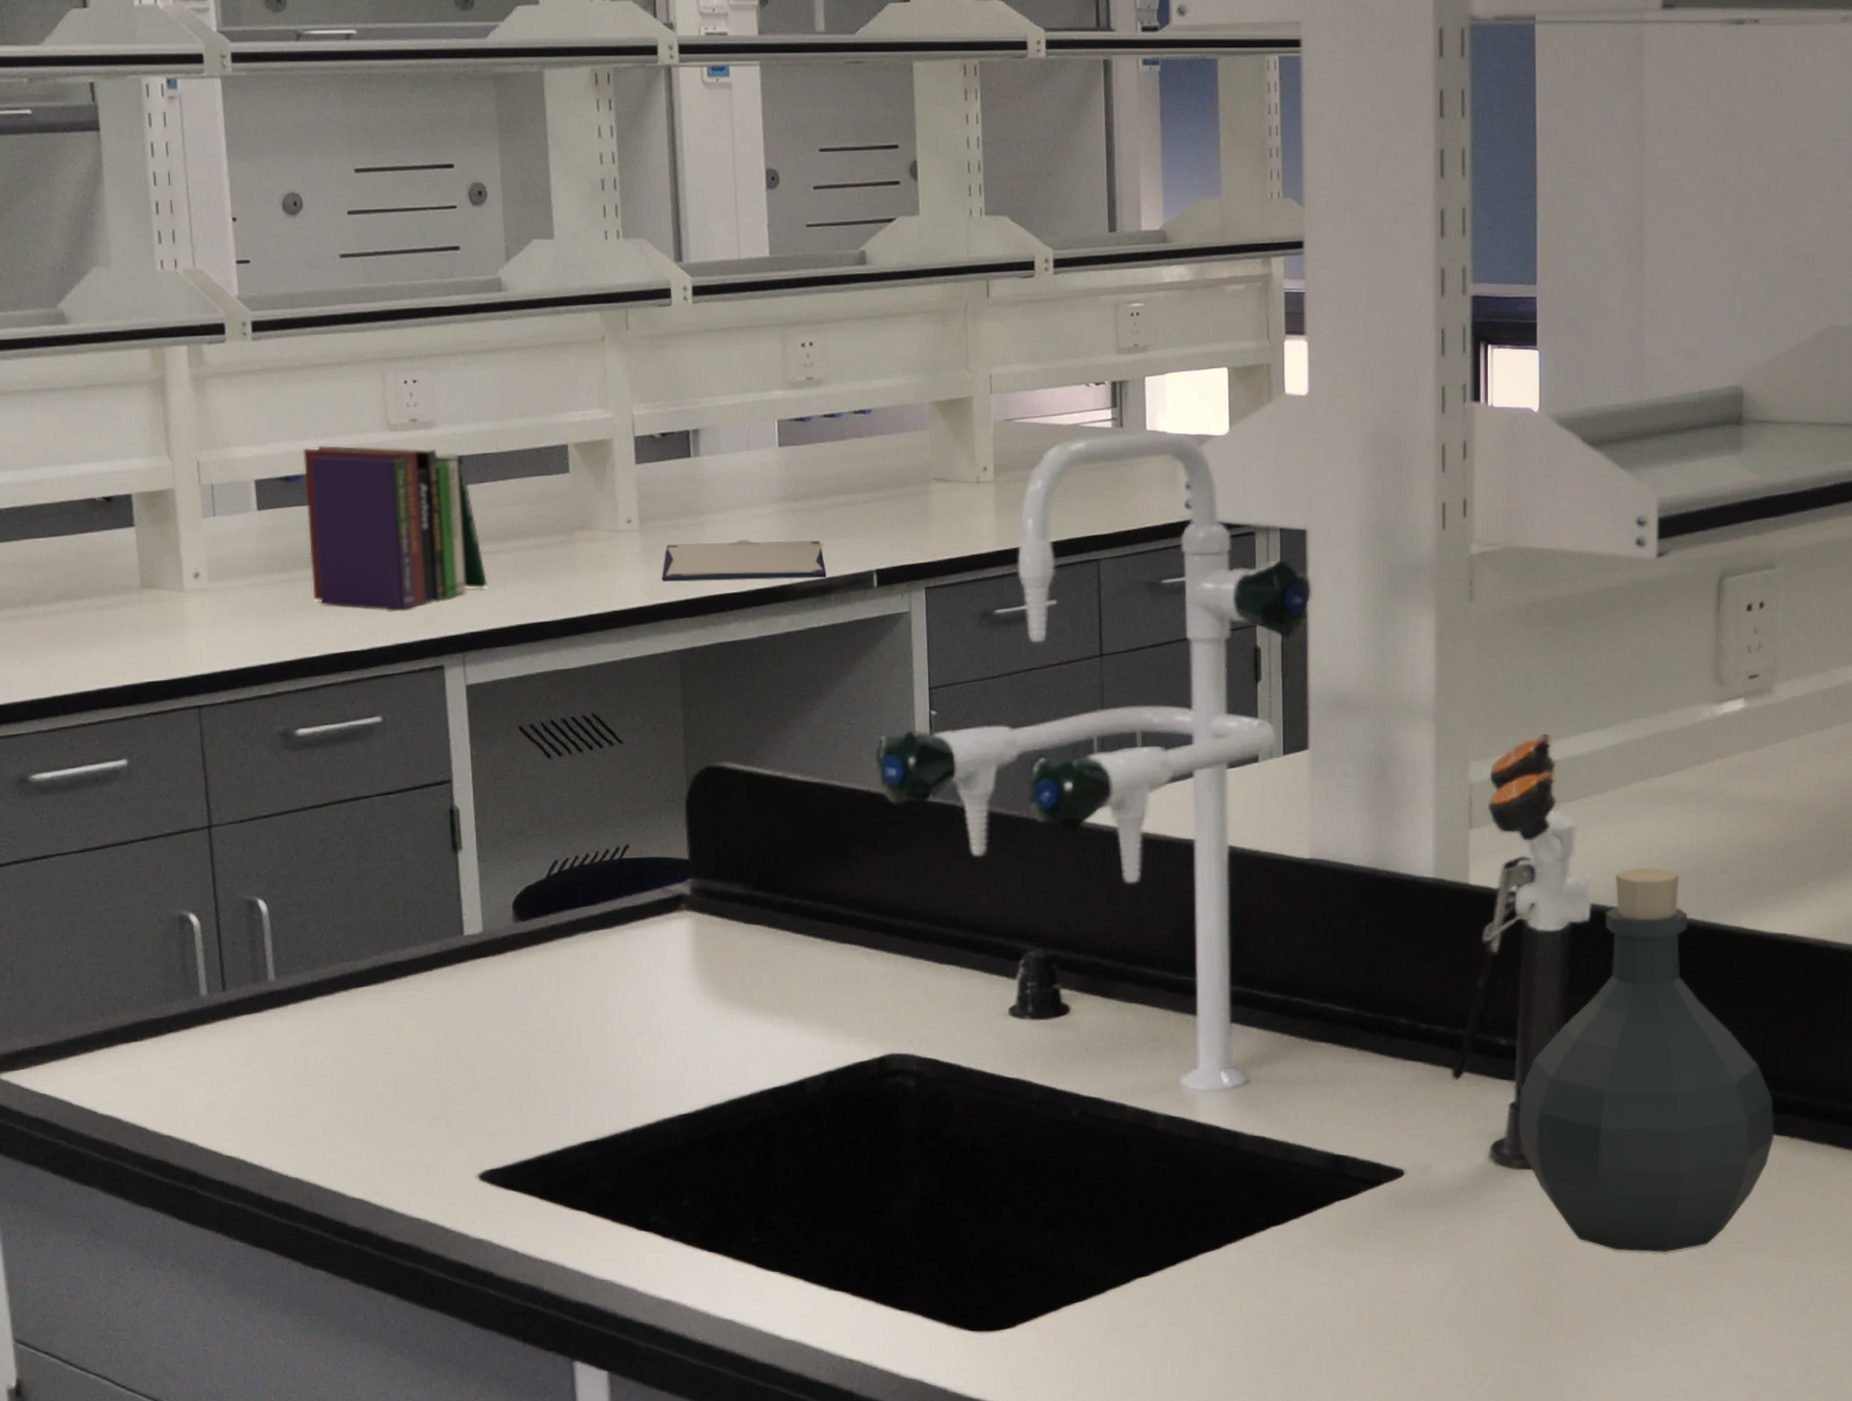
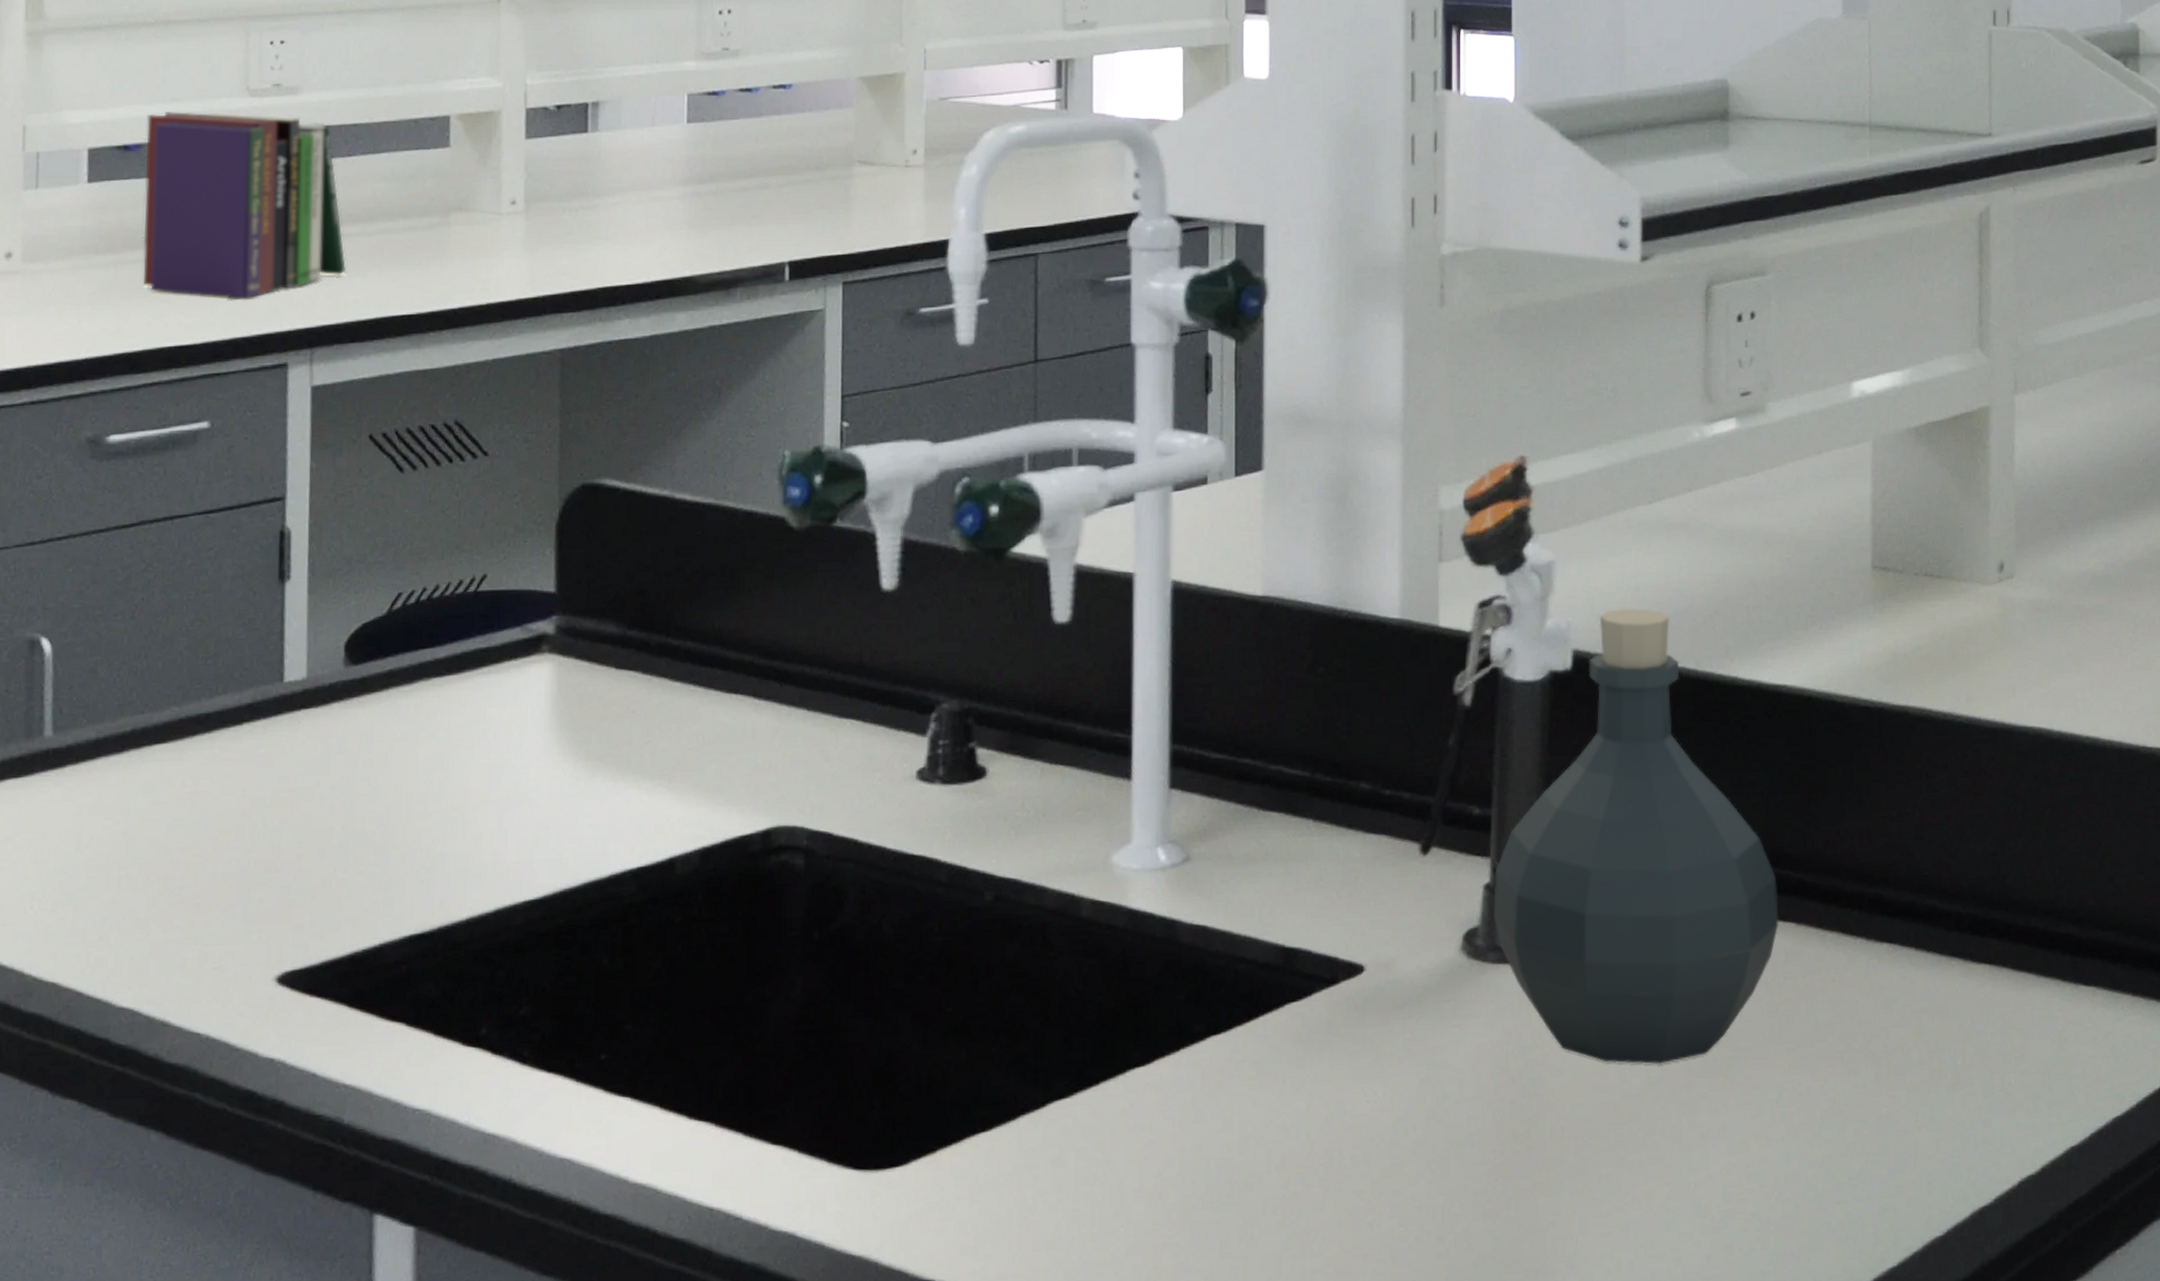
notepad: present [662,539,827,582] -> none [546,225,733,272]

